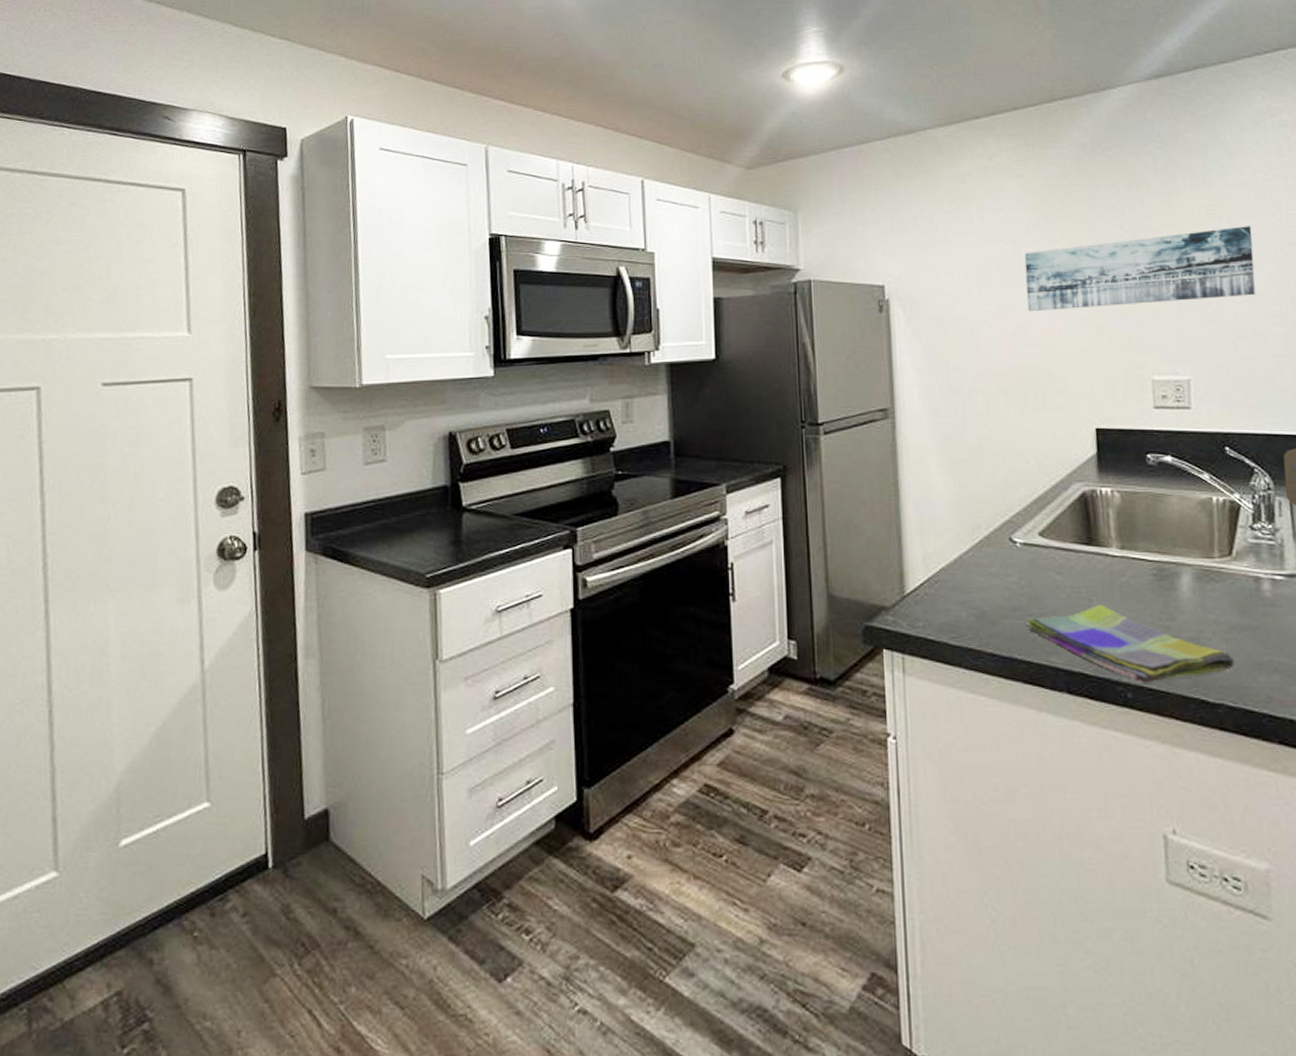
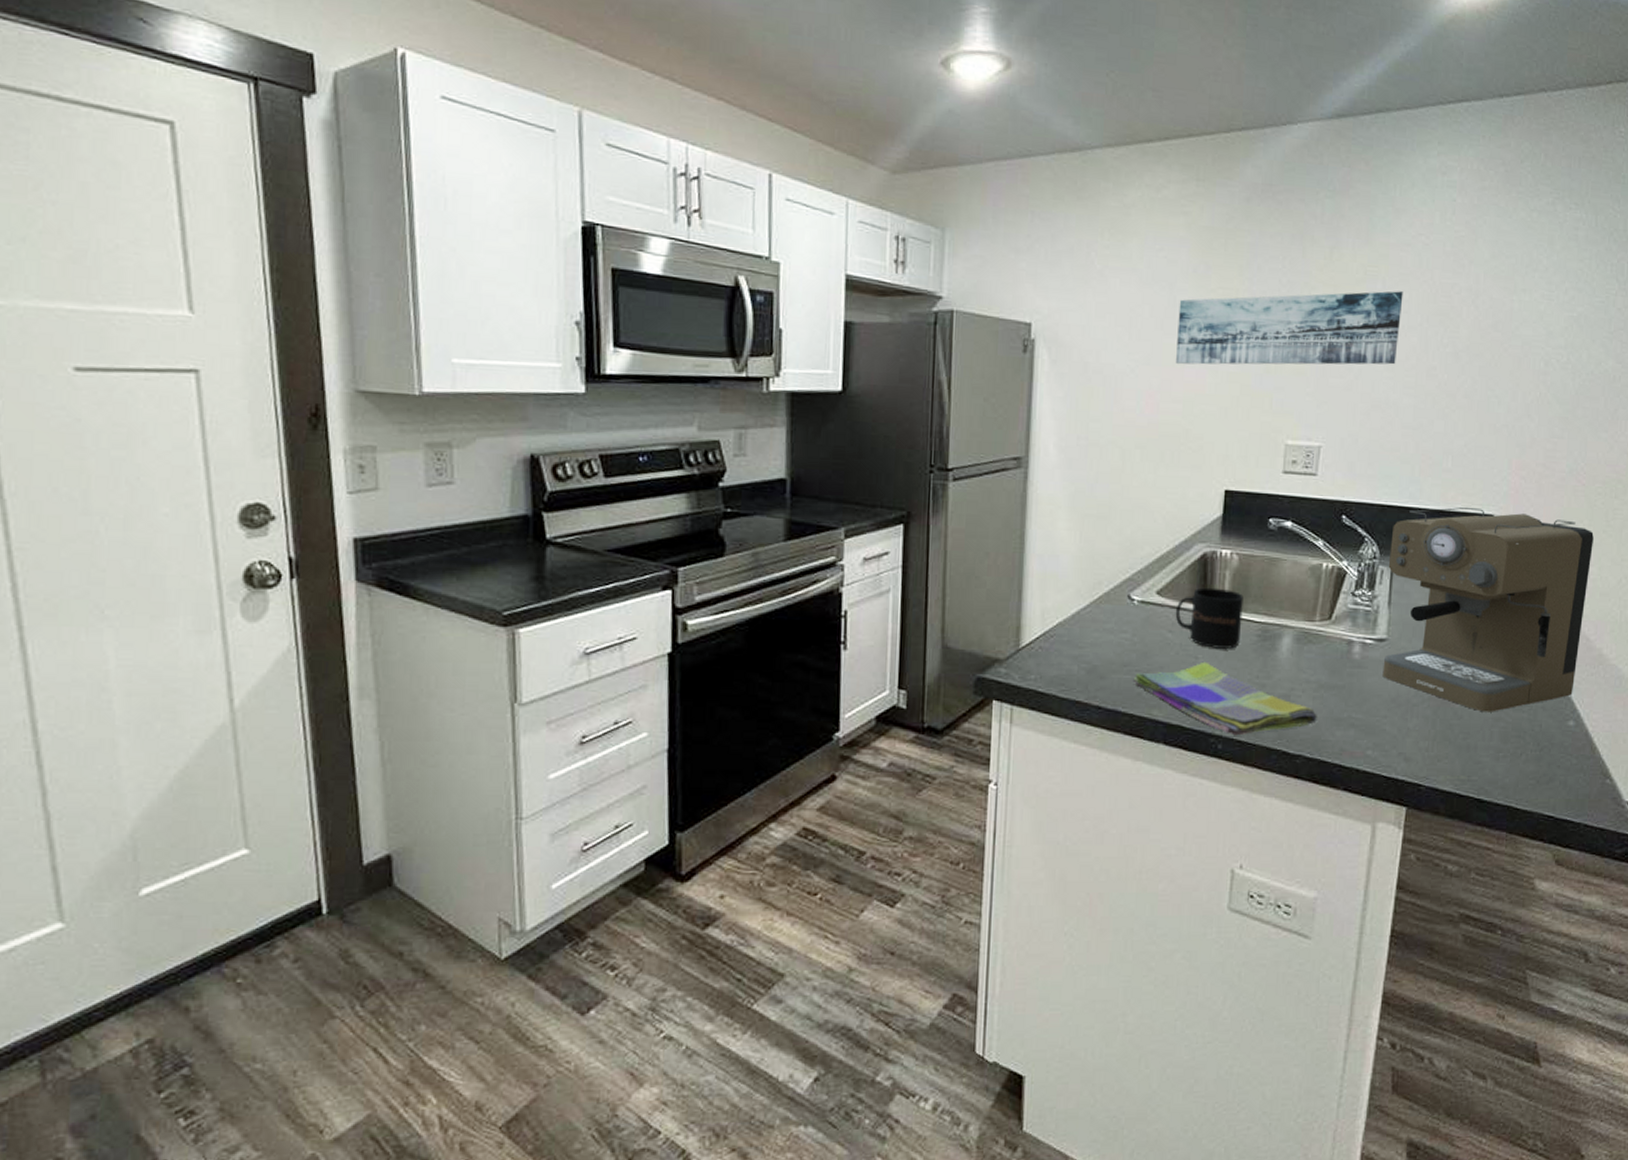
mug: none [1061,527,1135,590] -> present [1175,587,1243,649]

